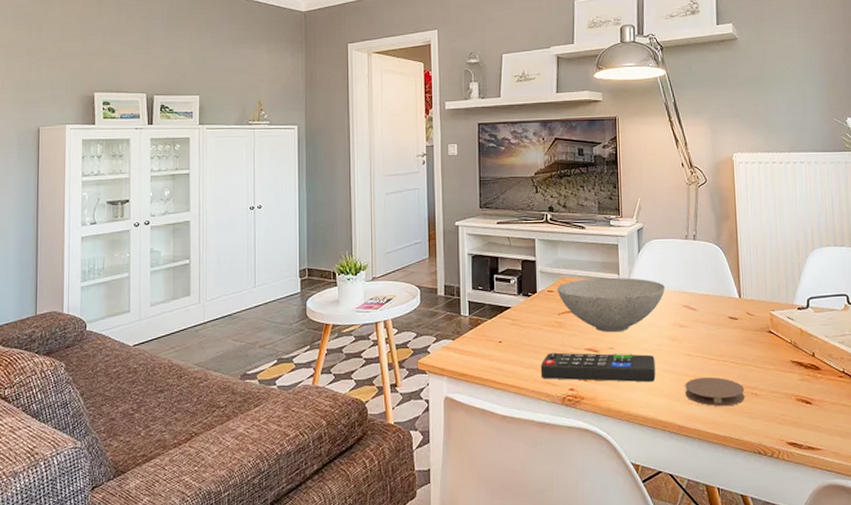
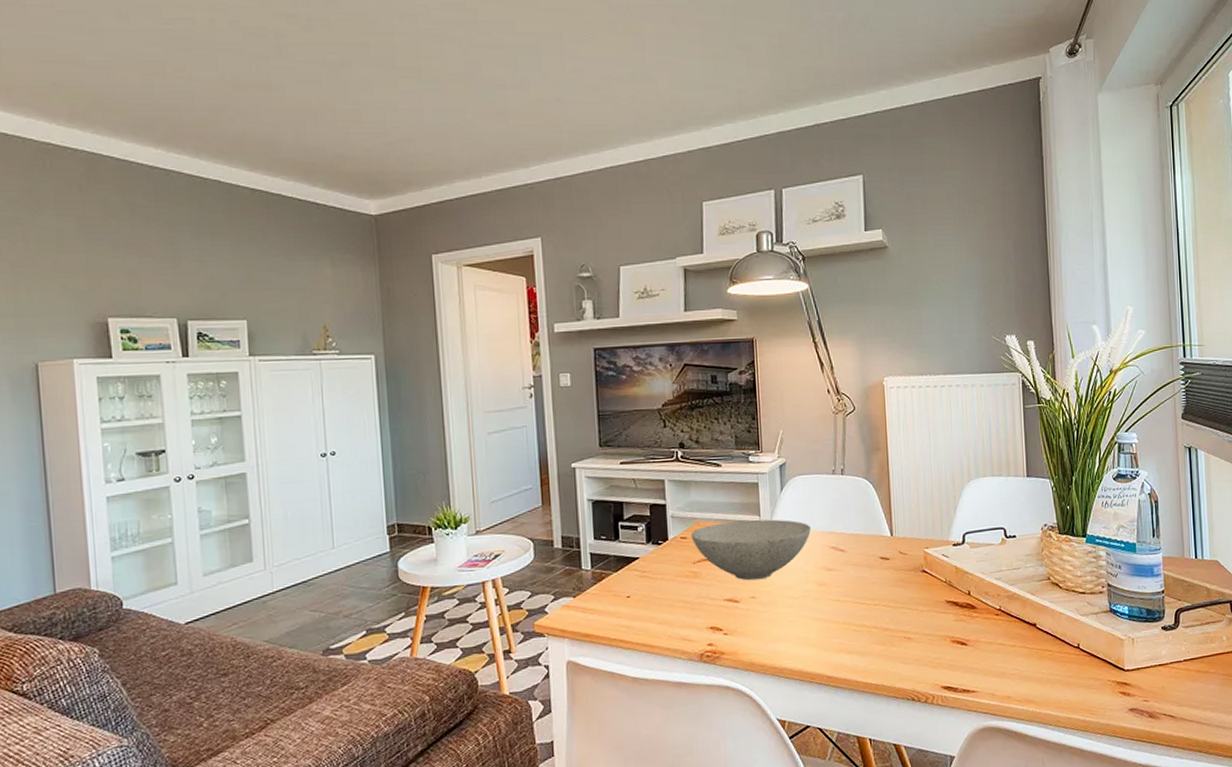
remote control: present [540,352,656,383] -> none [674,602,802,635]
coaster: present [685,377,745,407] -> none [833,622,898,654]

